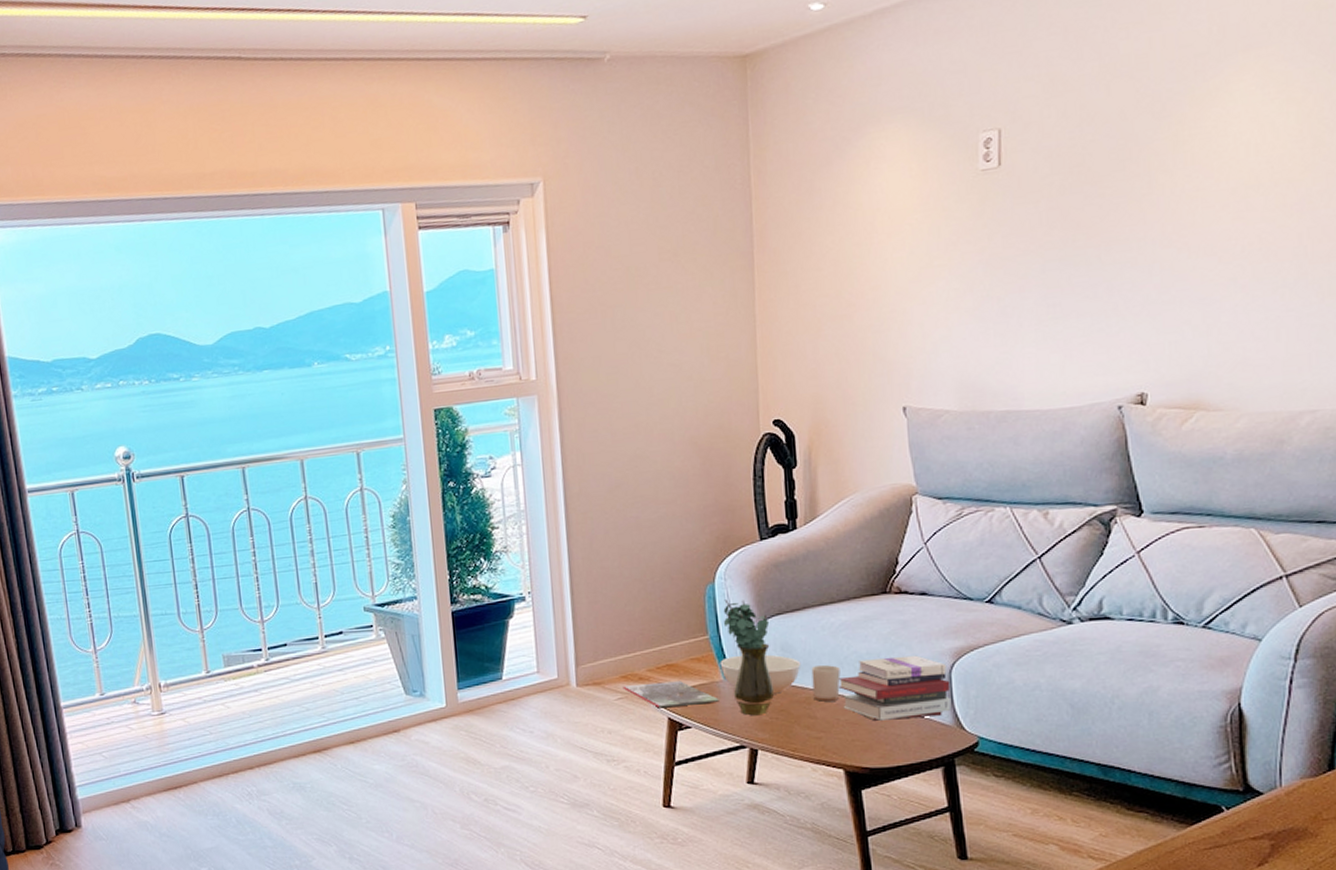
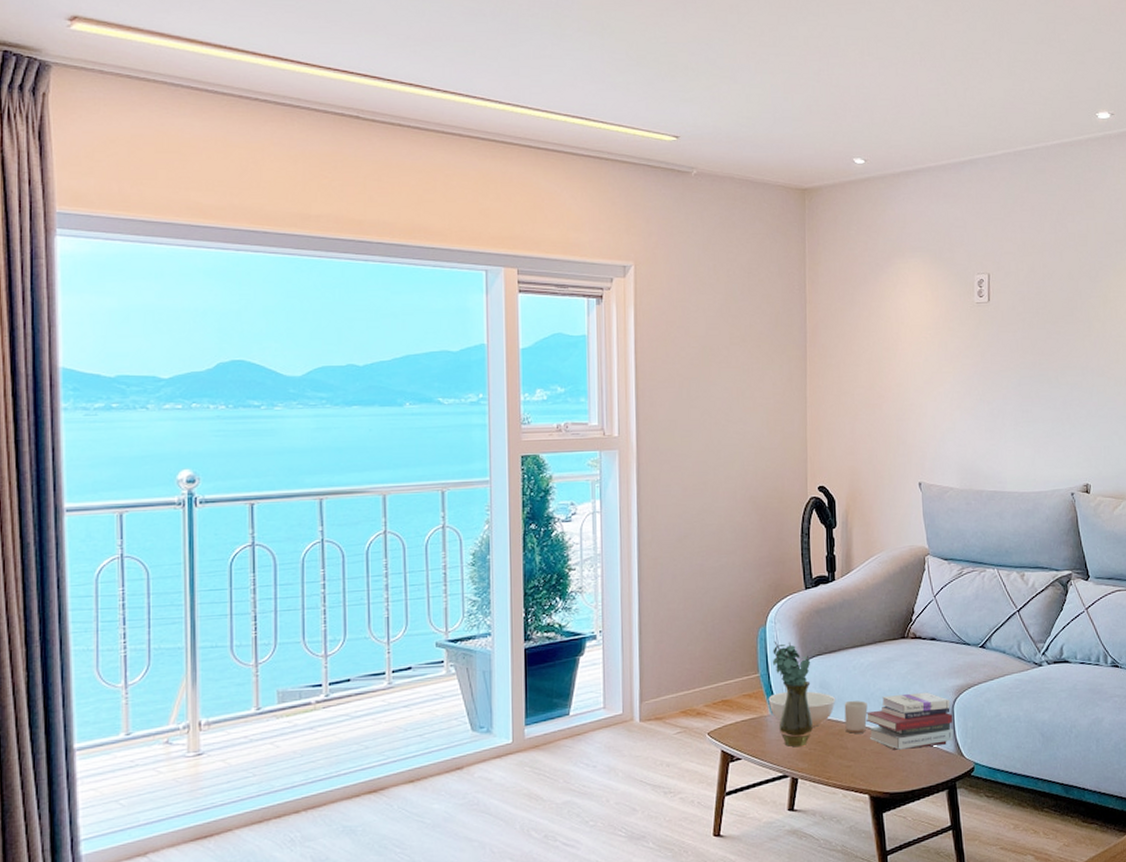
magazine: present [622,681,720,708] -> none [682,715,767,742]

